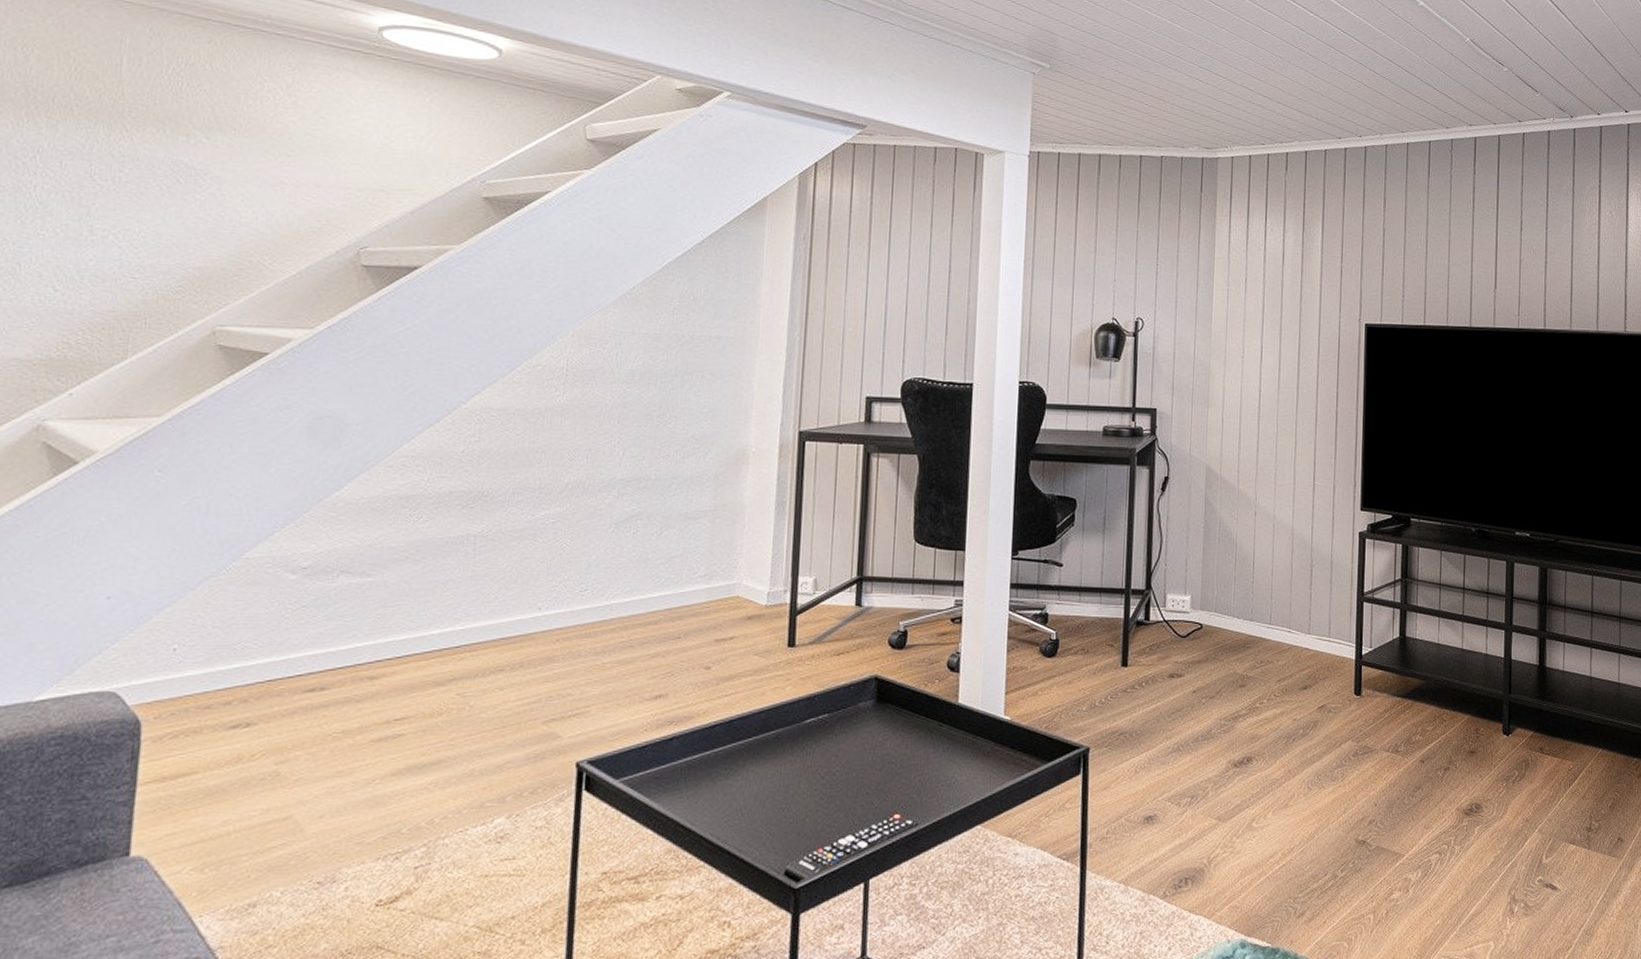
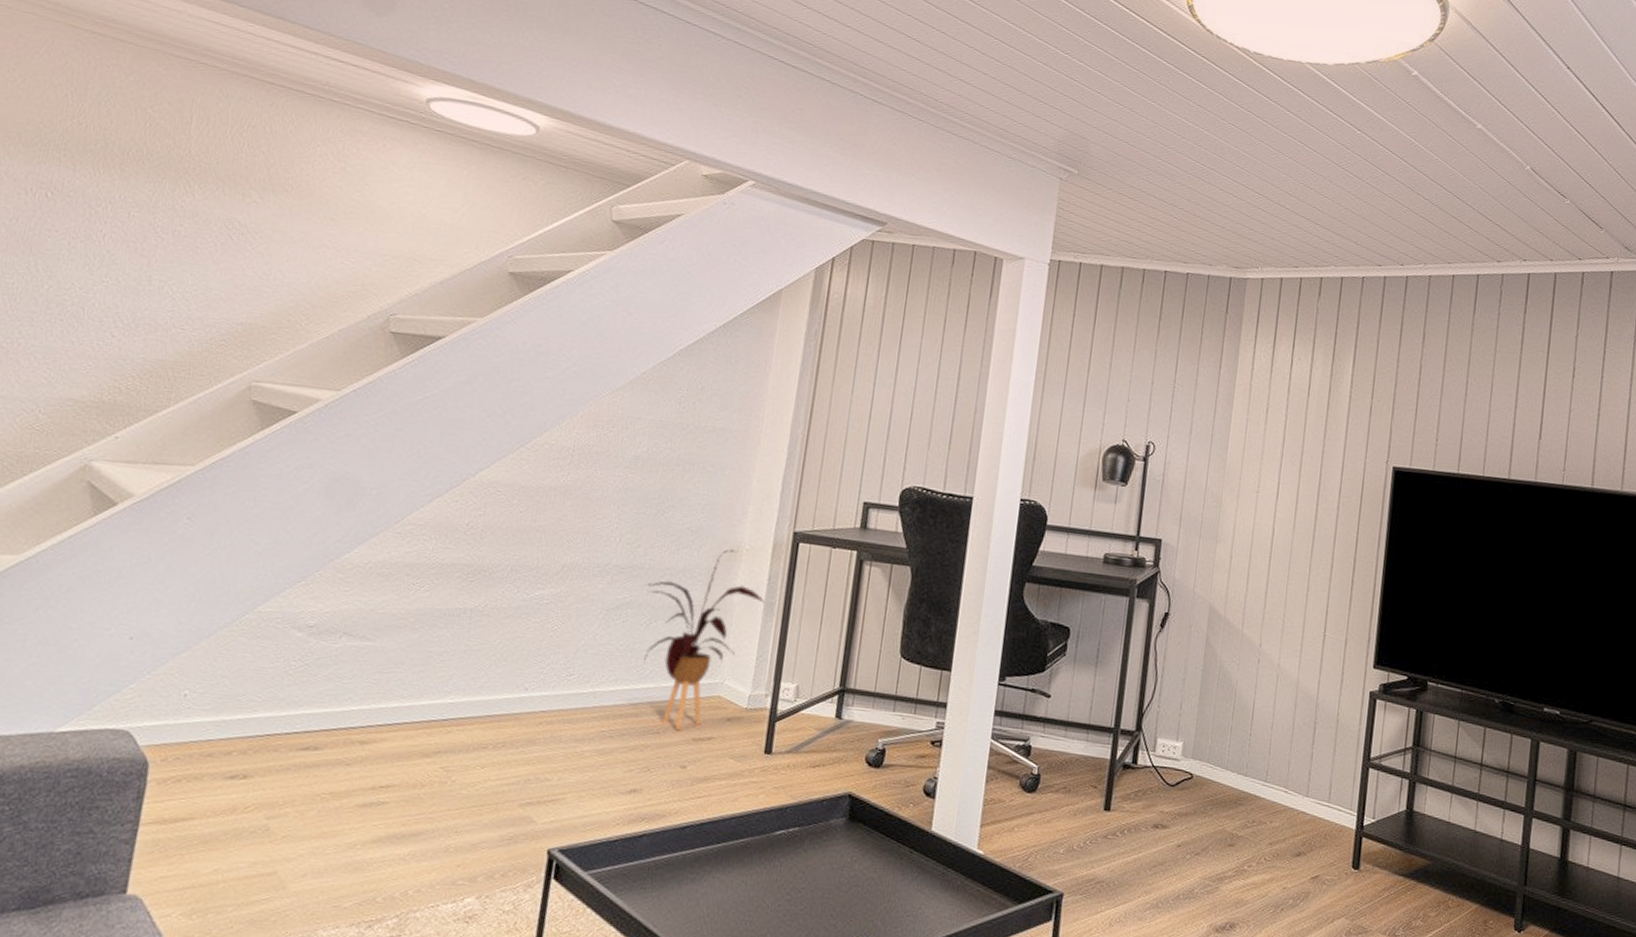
house plant: none [653,453,775,634] -> present [644,549,764,731]

